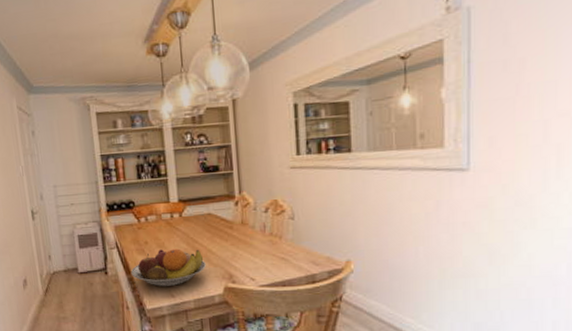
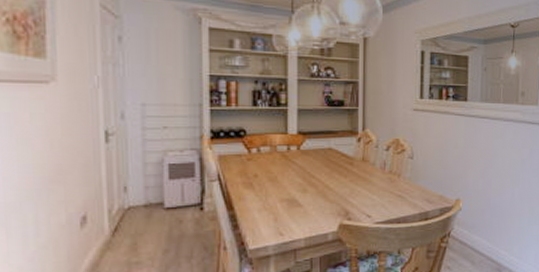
fruit bowl: present [130,248,206,286] -> none [233,183,321,224]

